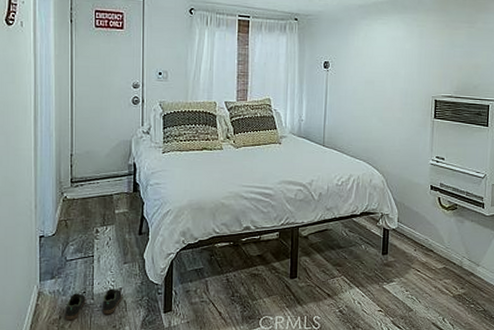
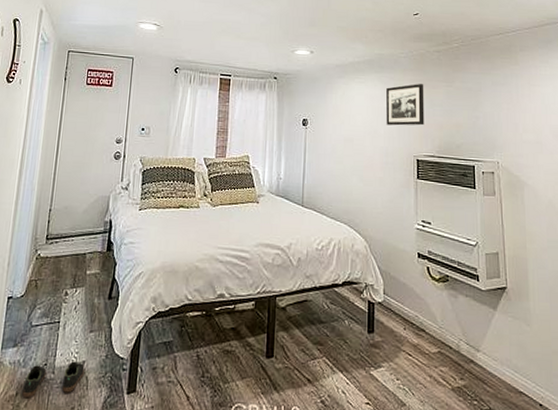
picture frame: none [407,25,447,67] -> present [386,84,424,126]

